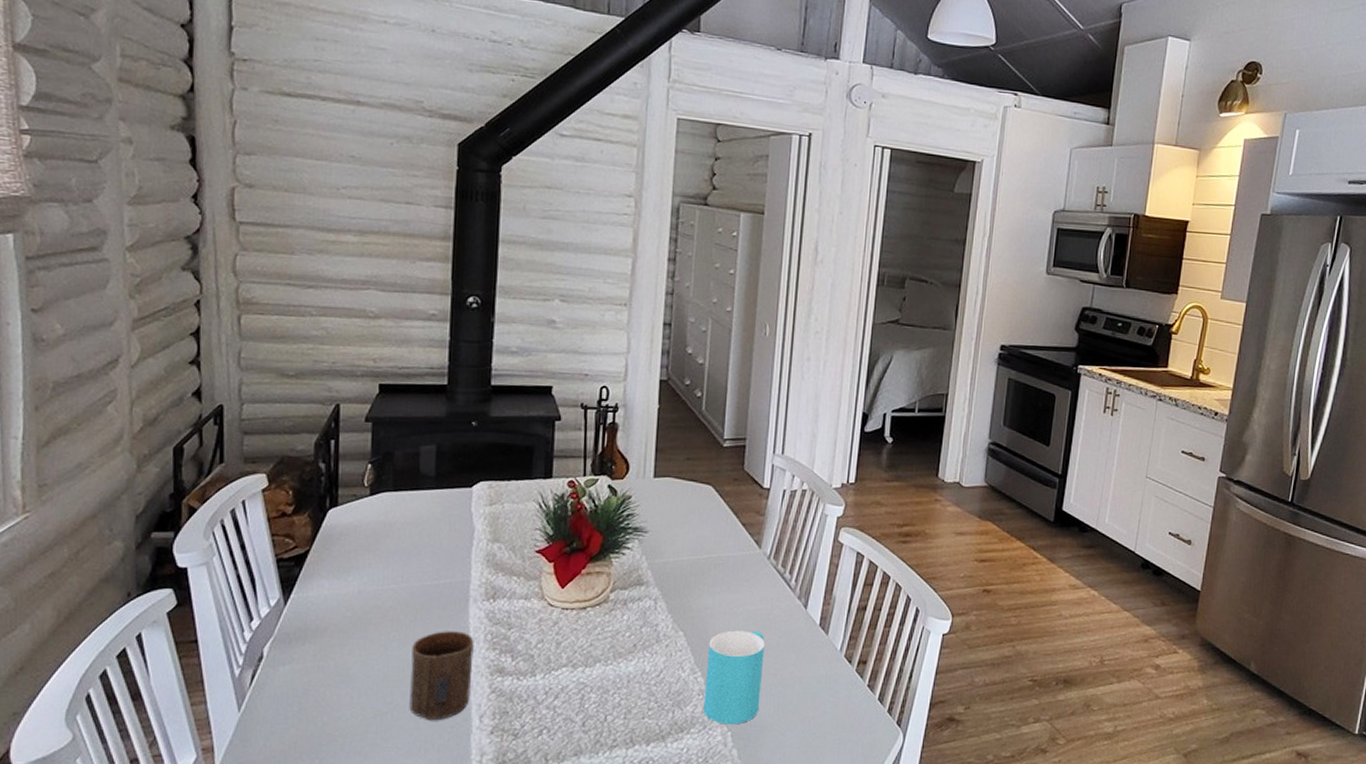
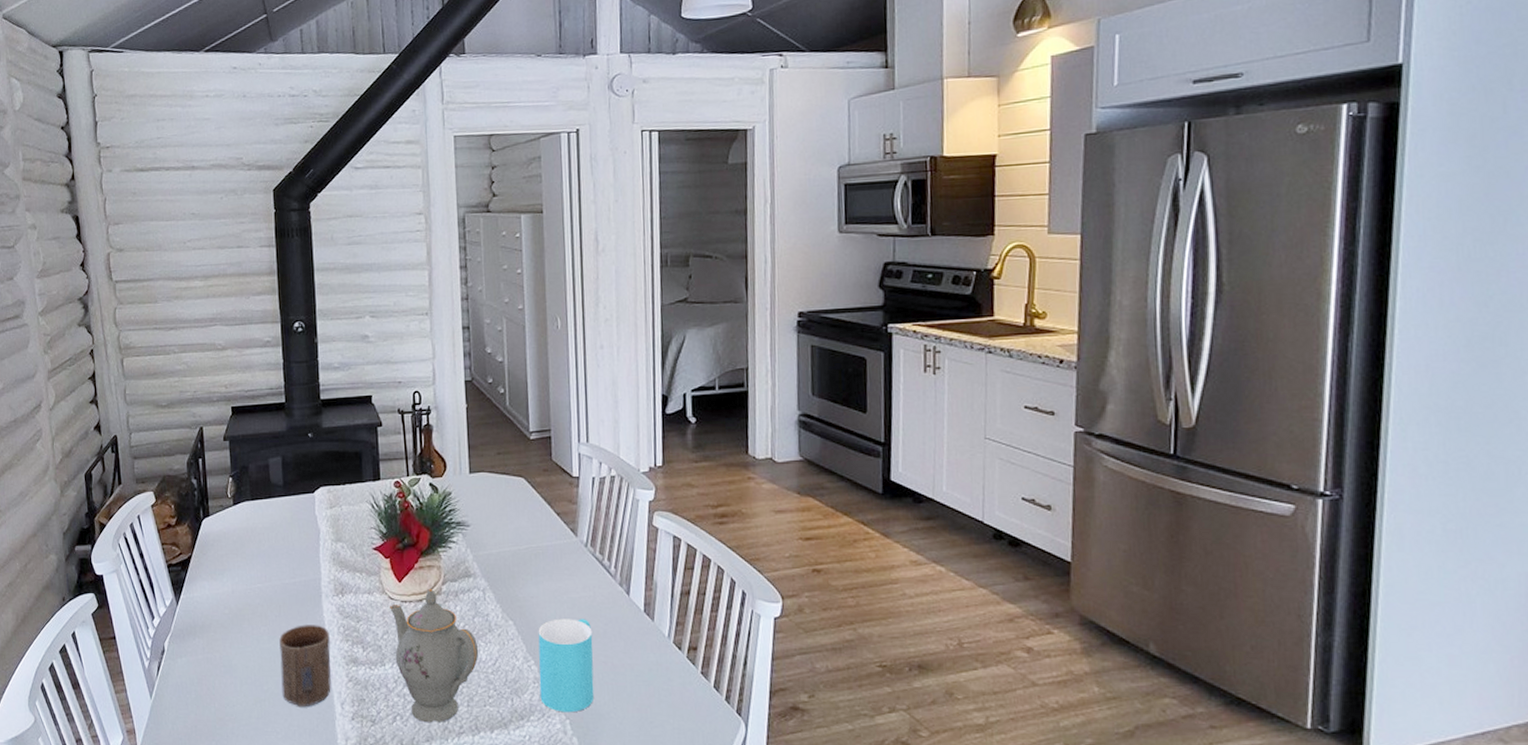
teapot: none [548,596,643,737] -> present [390,589,479,723]

